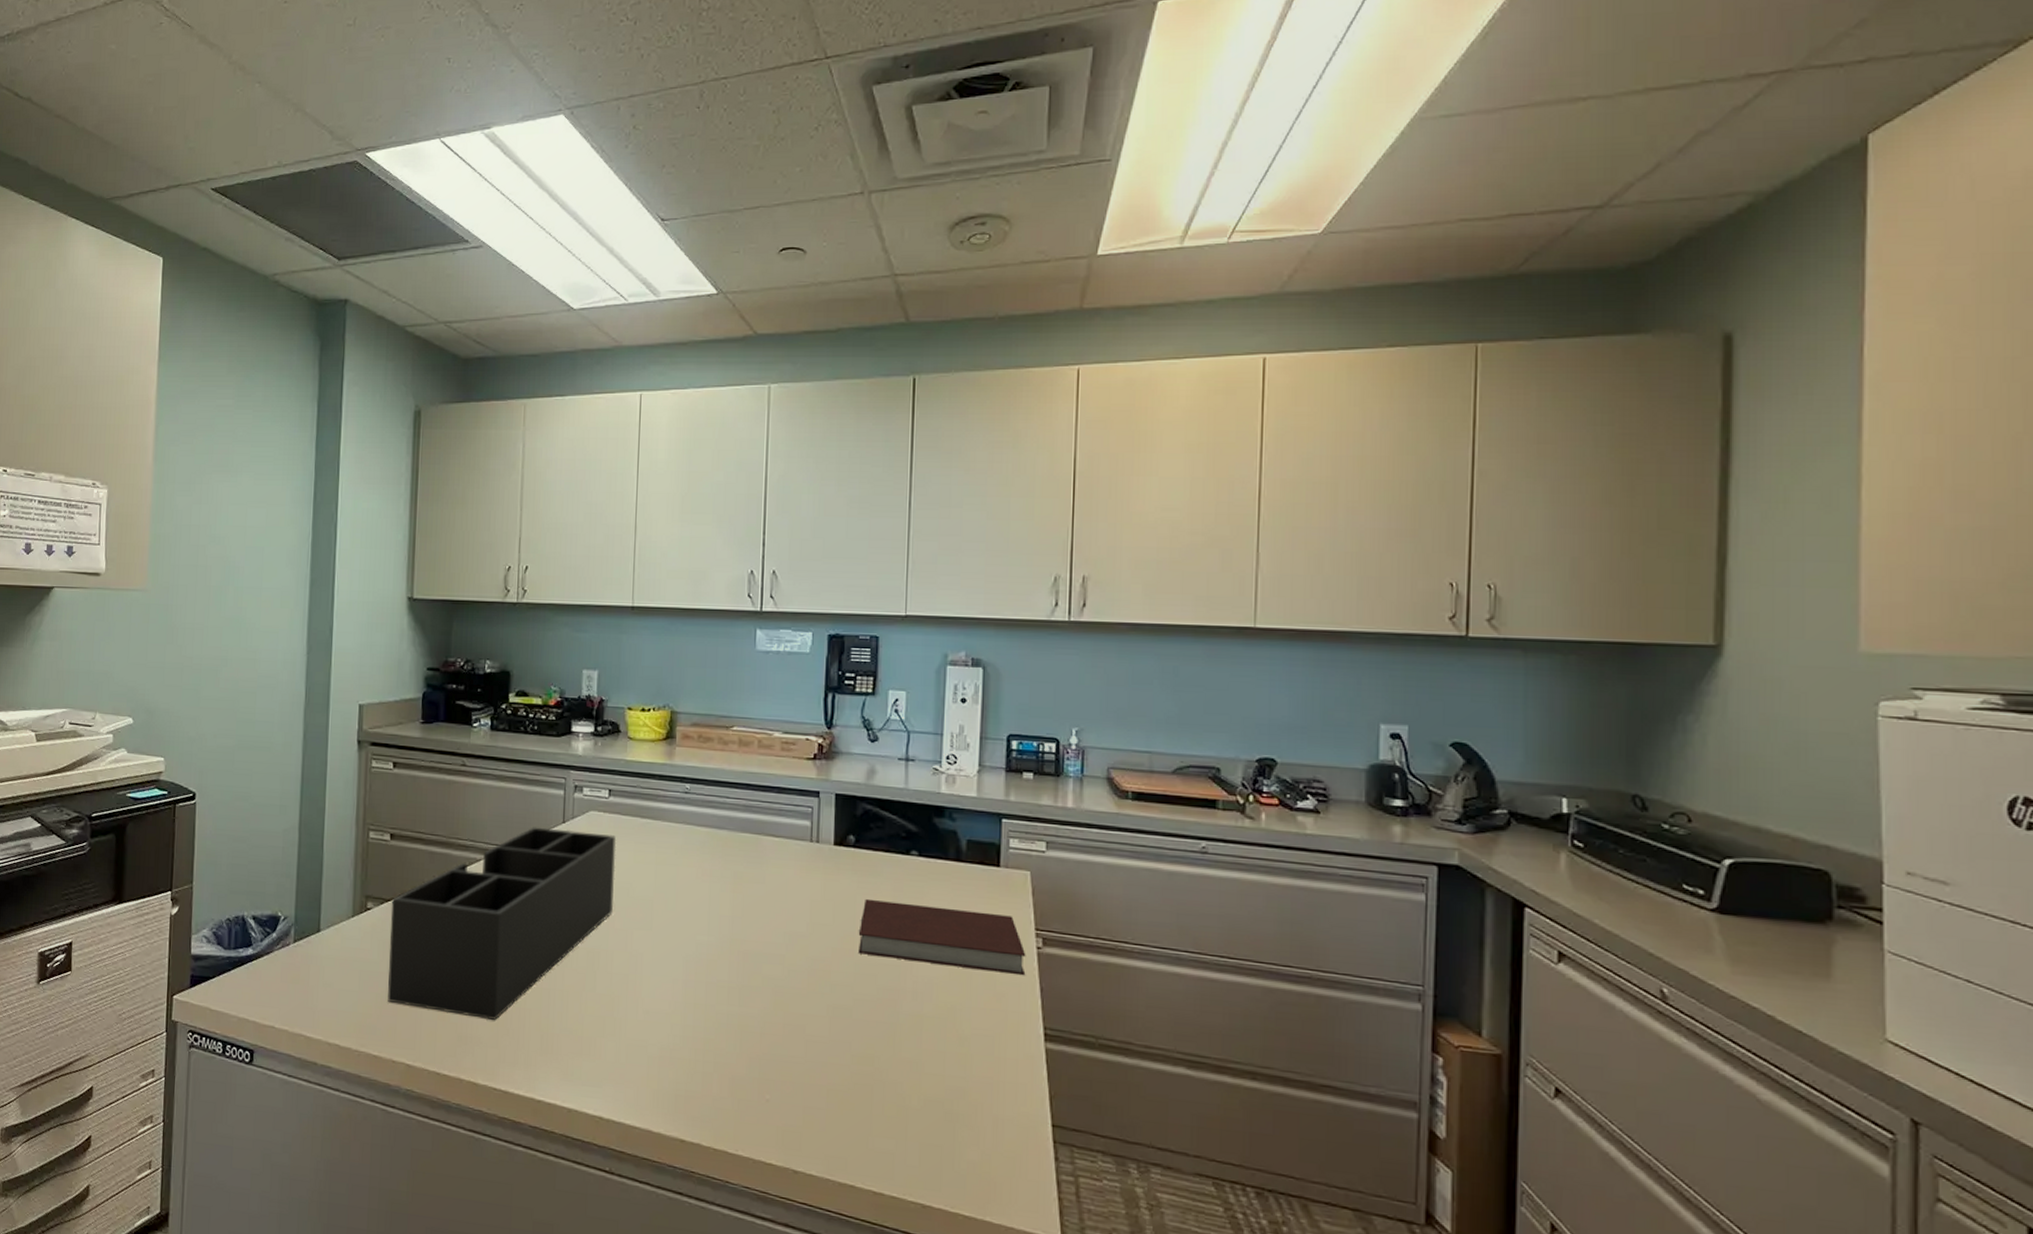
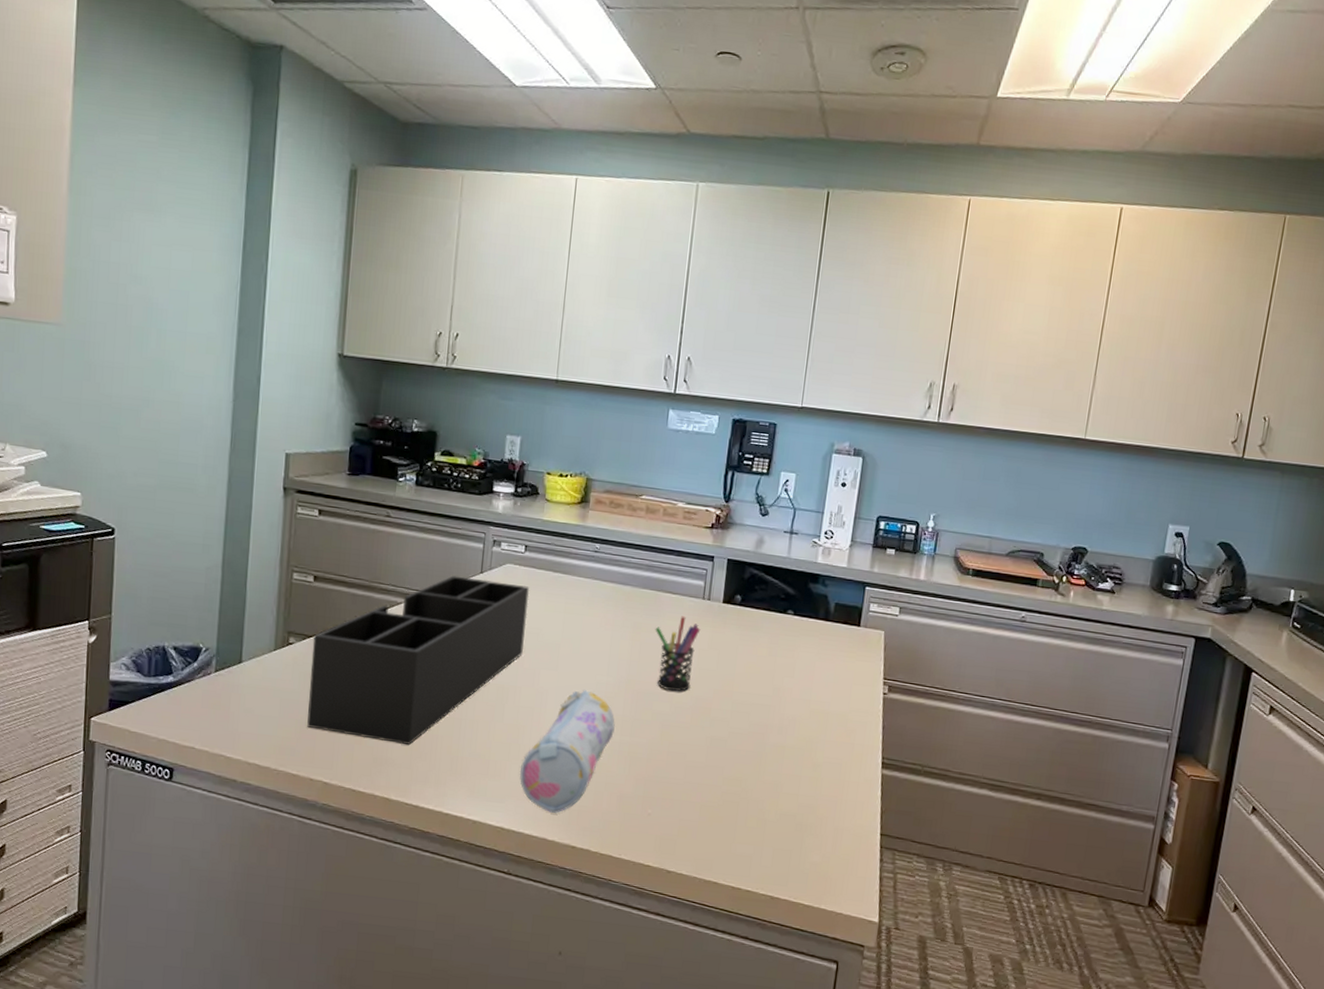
pencil case: none [616,952,722,1100] -> present [519,690,616,813]
pen holder: none [758,862,811,952] -> present [655,616,701,692]
notebook: present [858,898,1026,976] -> none [736,649,874,716]

